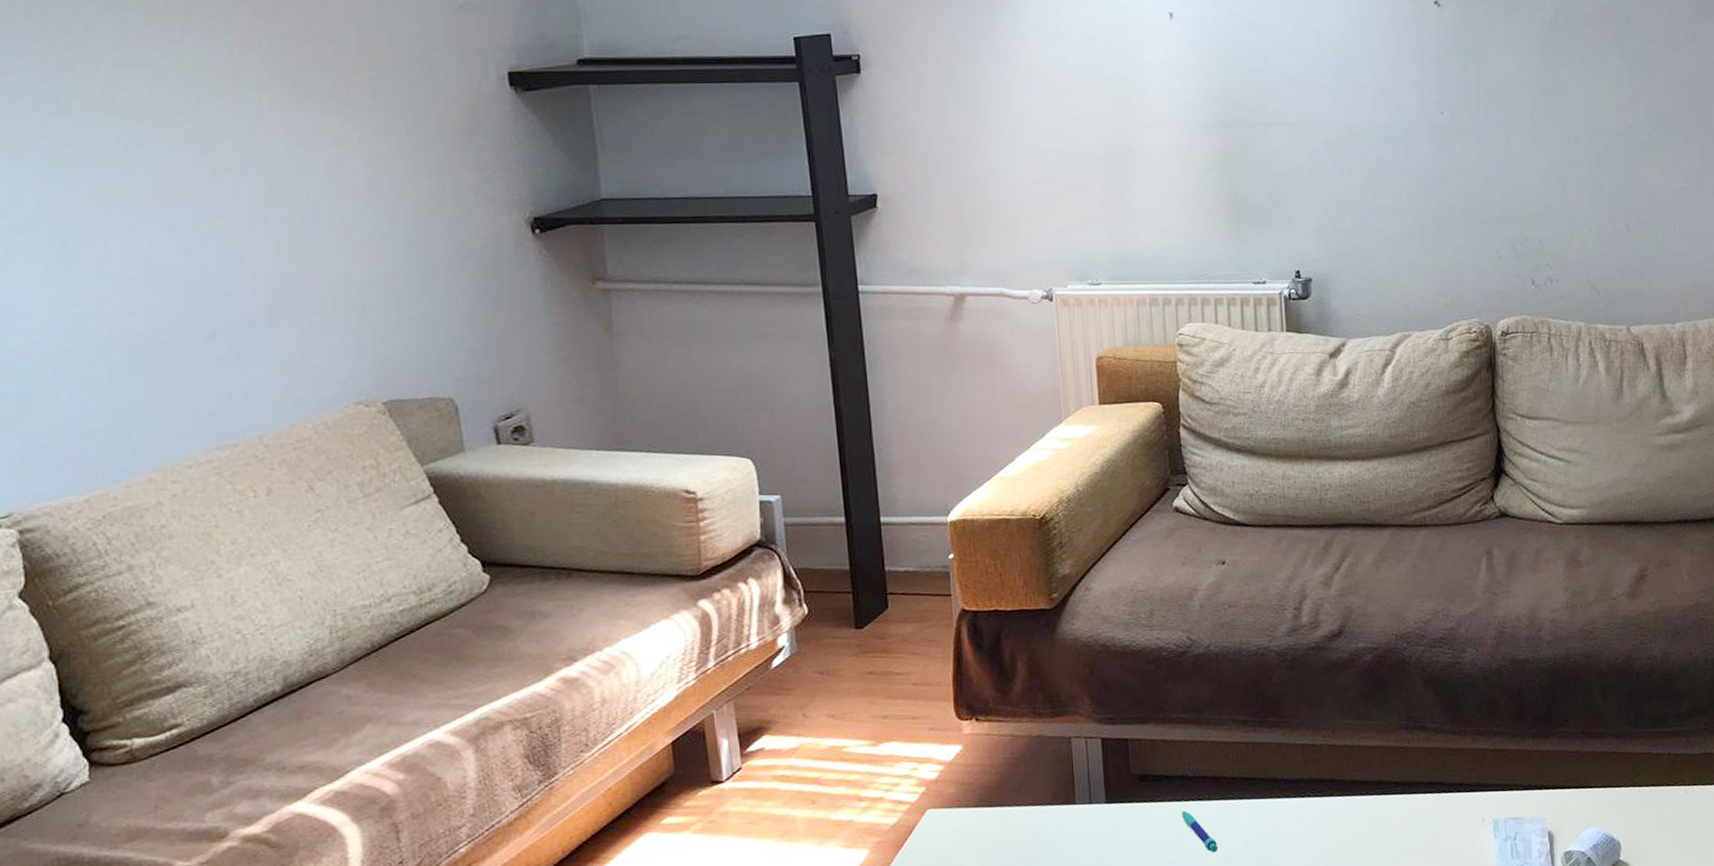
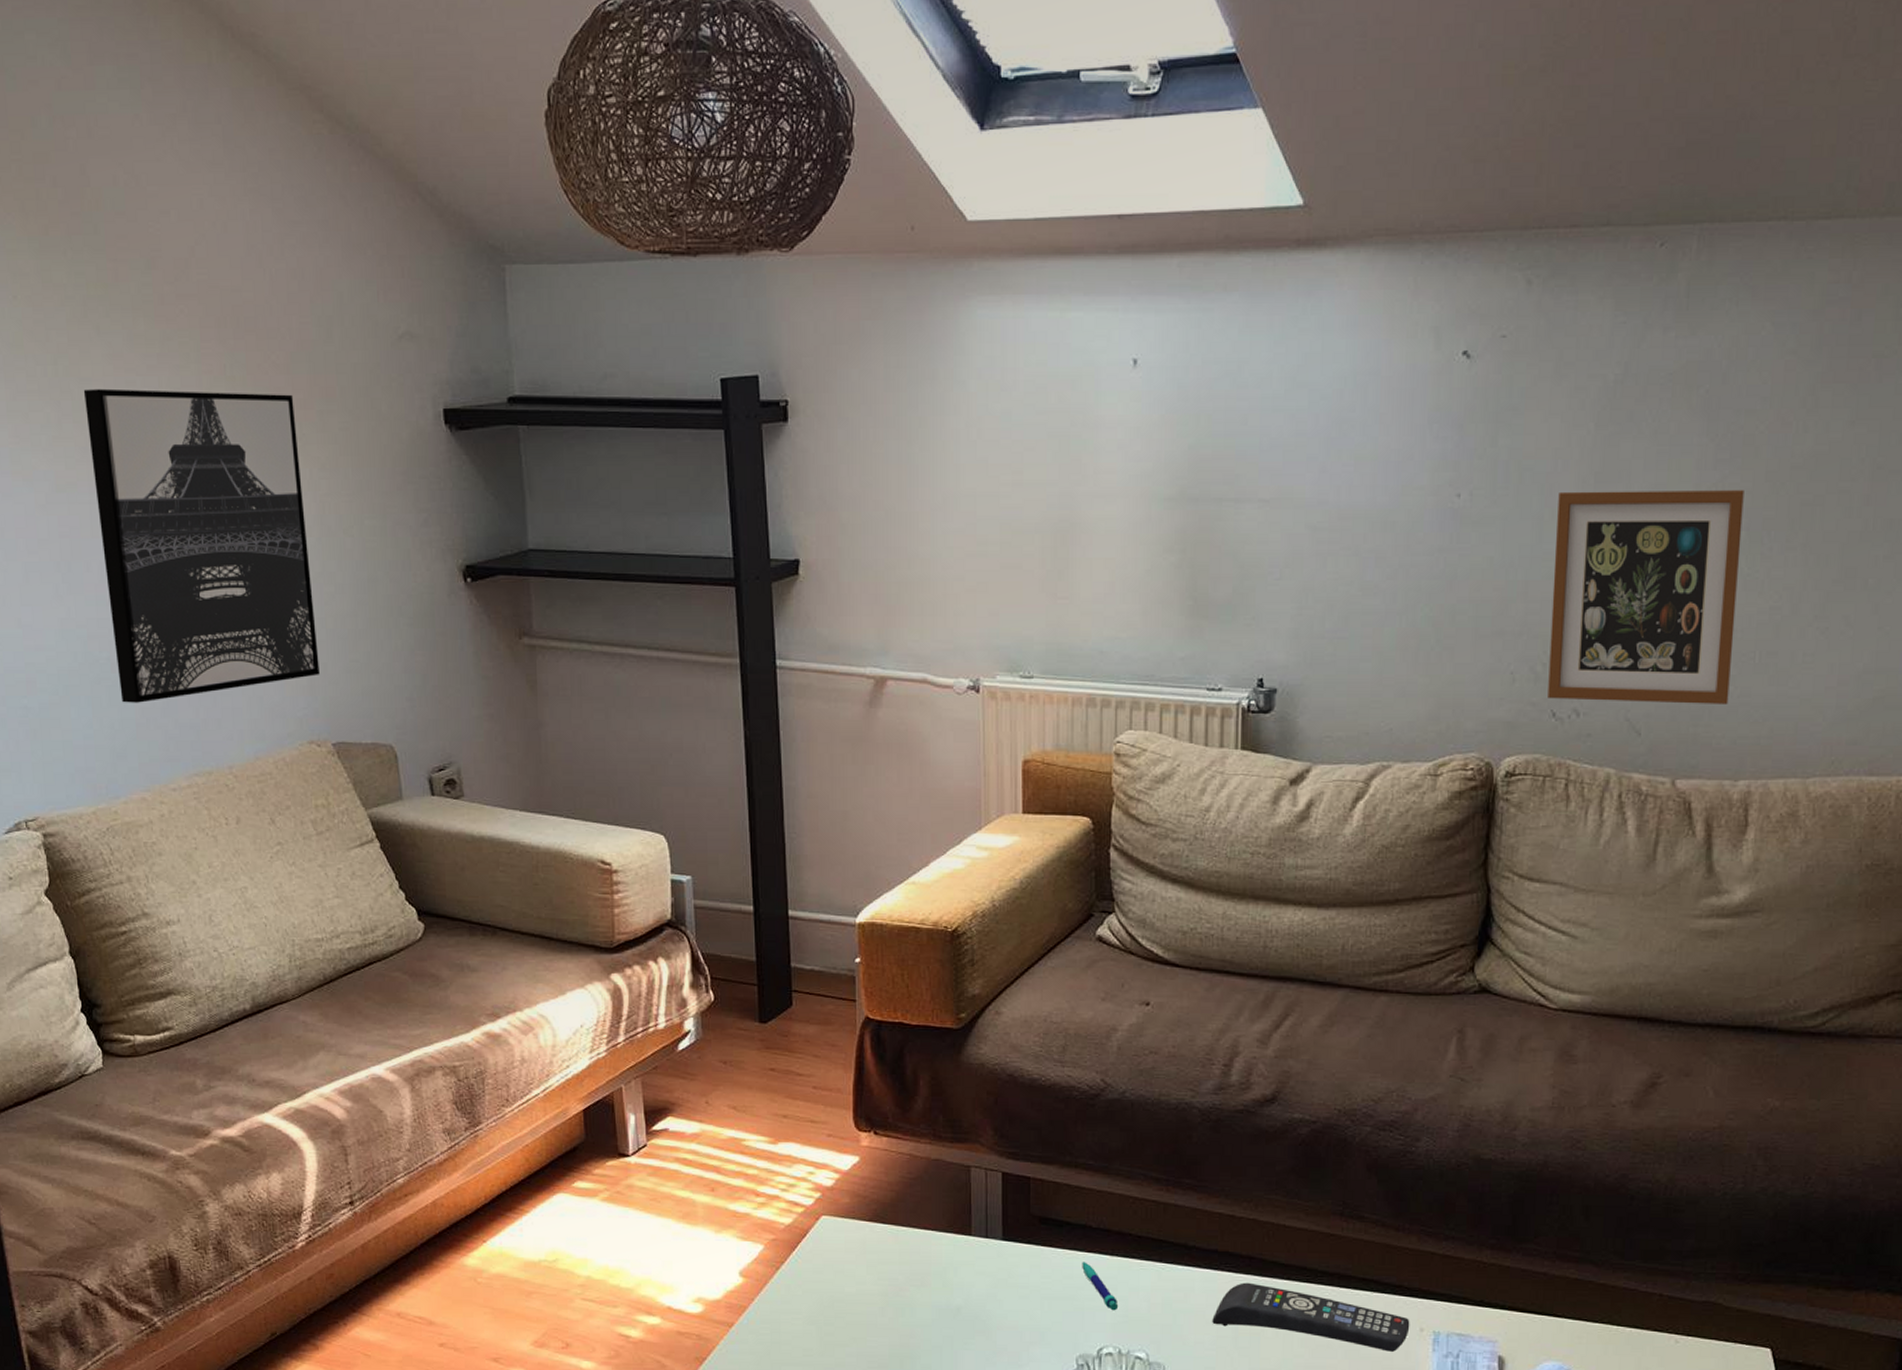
wall art: none [88,63,368,381] -> present [83,388,320,703]
remote control: none [1303,803,1473,849] -> present [1212,1282,1410,1352]
picture frame: none [1518,100,1661,271] -> present [1548,490,1744,704]

